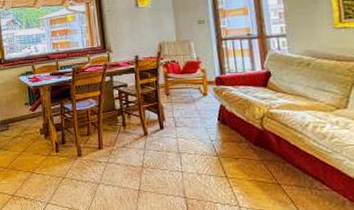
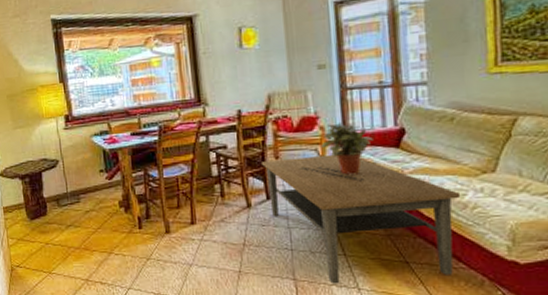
coffee table: none [156,92,321,202] -> present [262,154,461,284]
potted plant: none [203,67,245,109] -> present [321,123,373,175]

